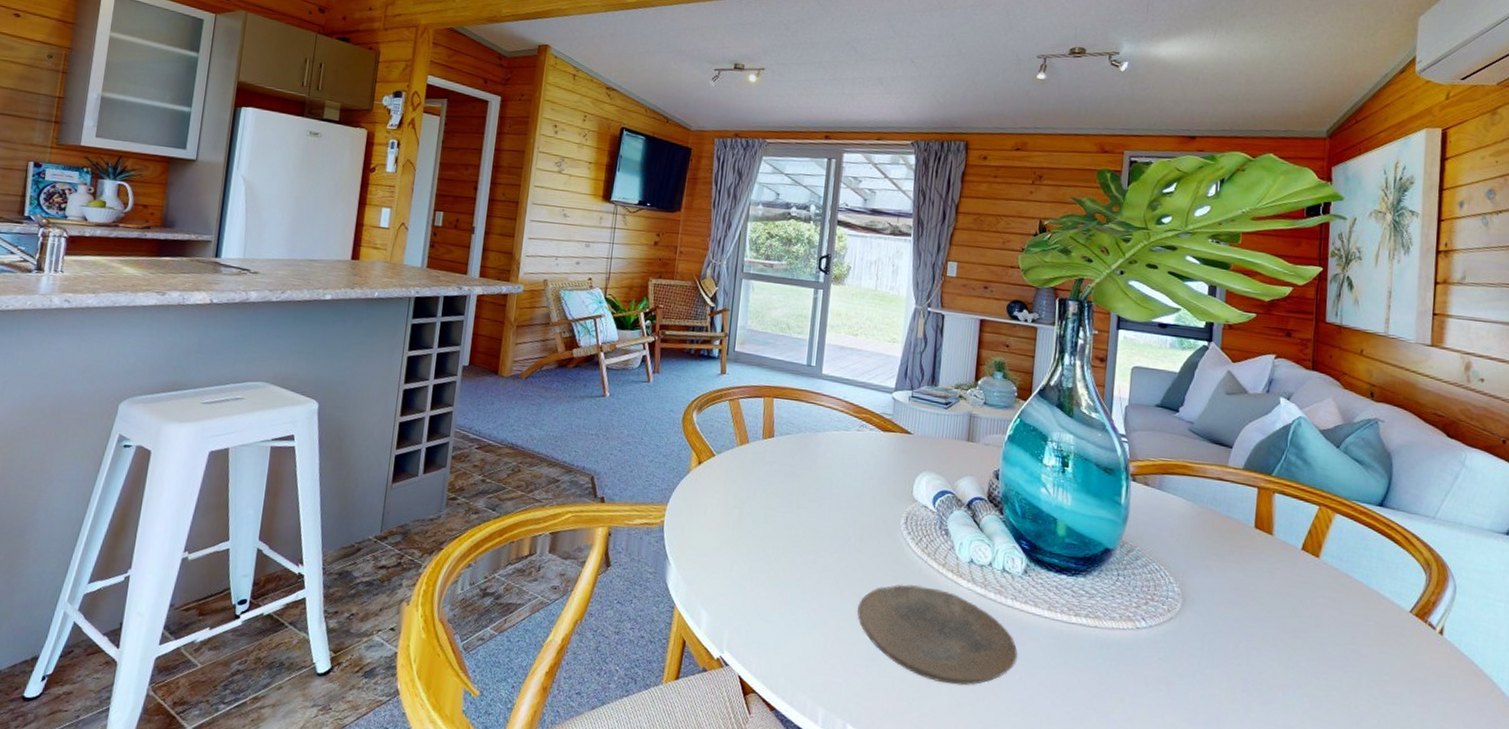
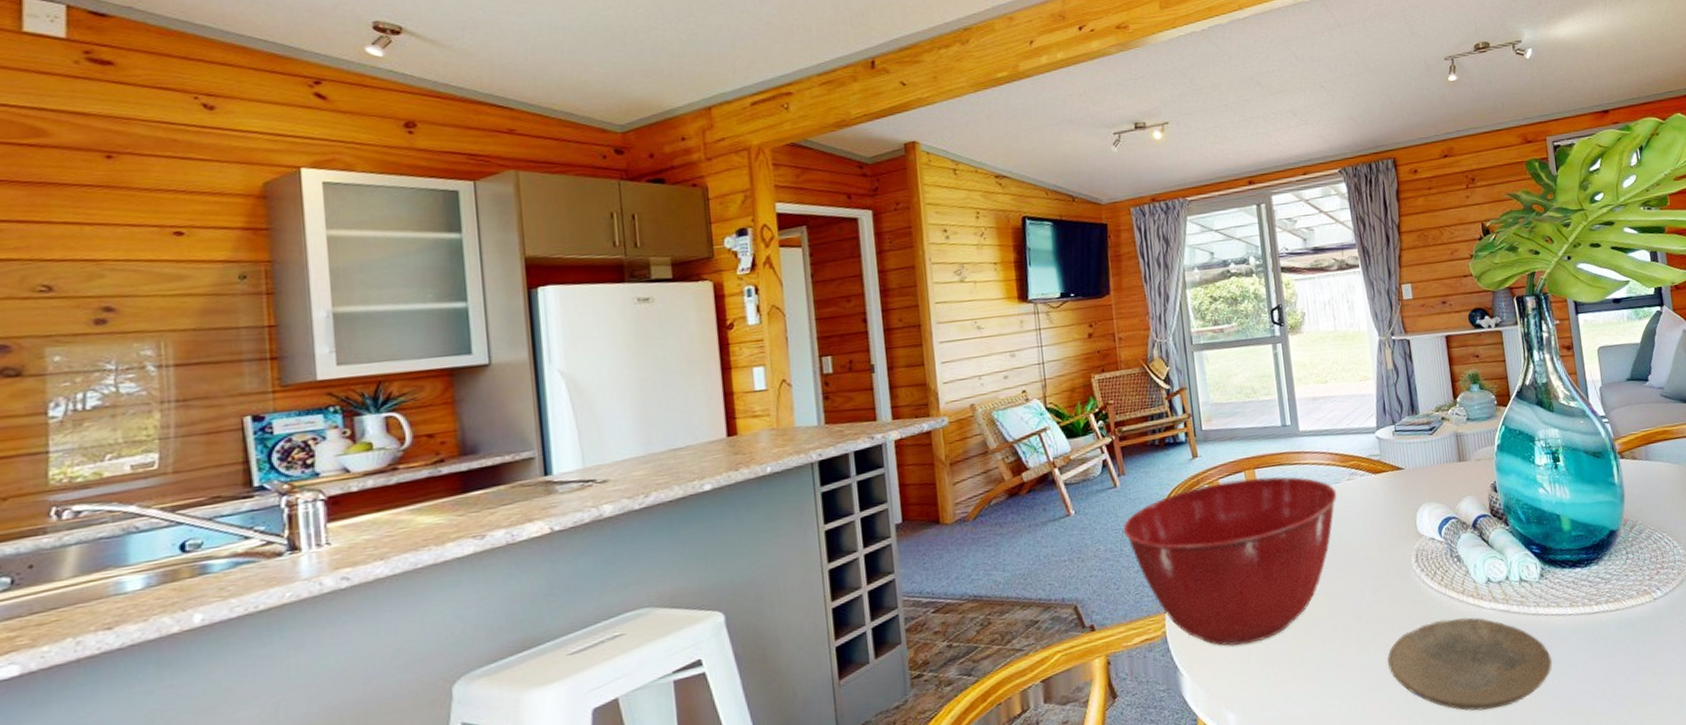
mixing bowl: none [646,401,844,555] -> present [1123,476,1337,646]

